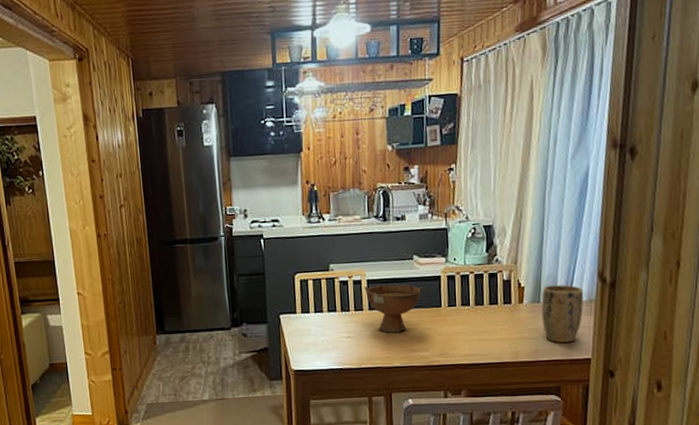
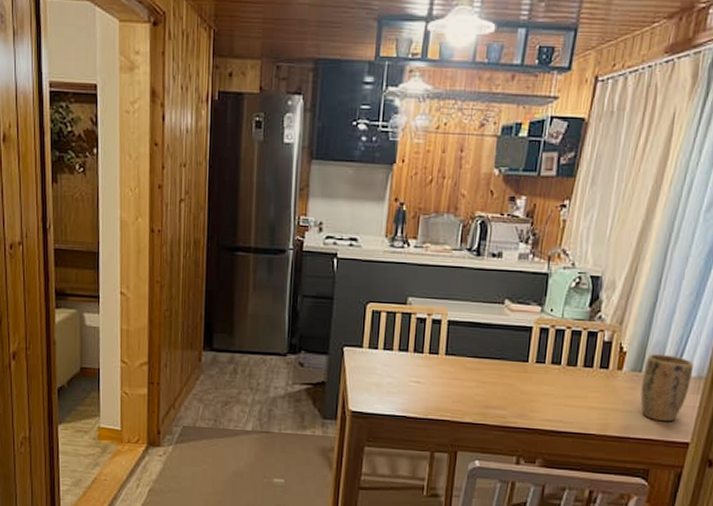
bowl: present [364,284,423,333] -> none [443,327,511,384]

